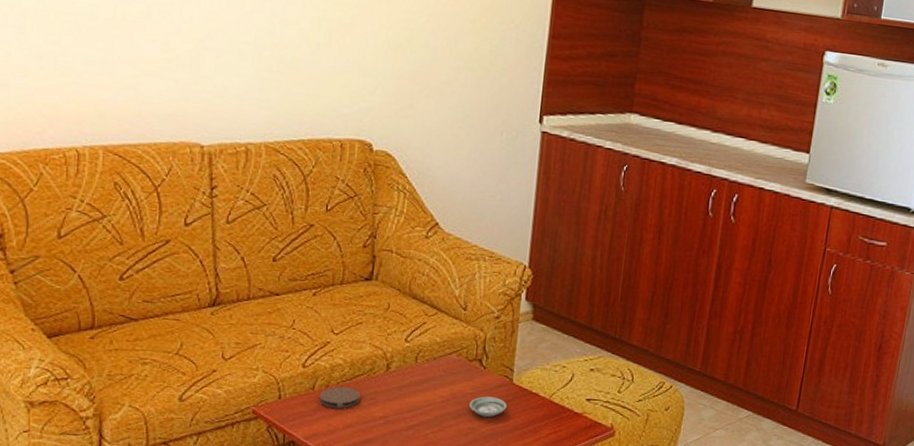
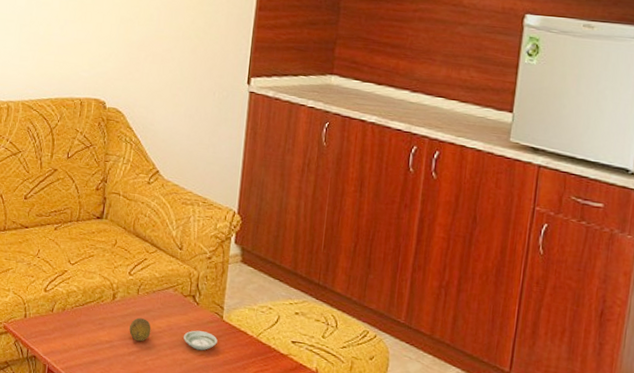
coaster: present [319,386,361,409] -> none [56,310,91,331]
fruit: none [407,388,432,414] -> present [129,317,151,342]

